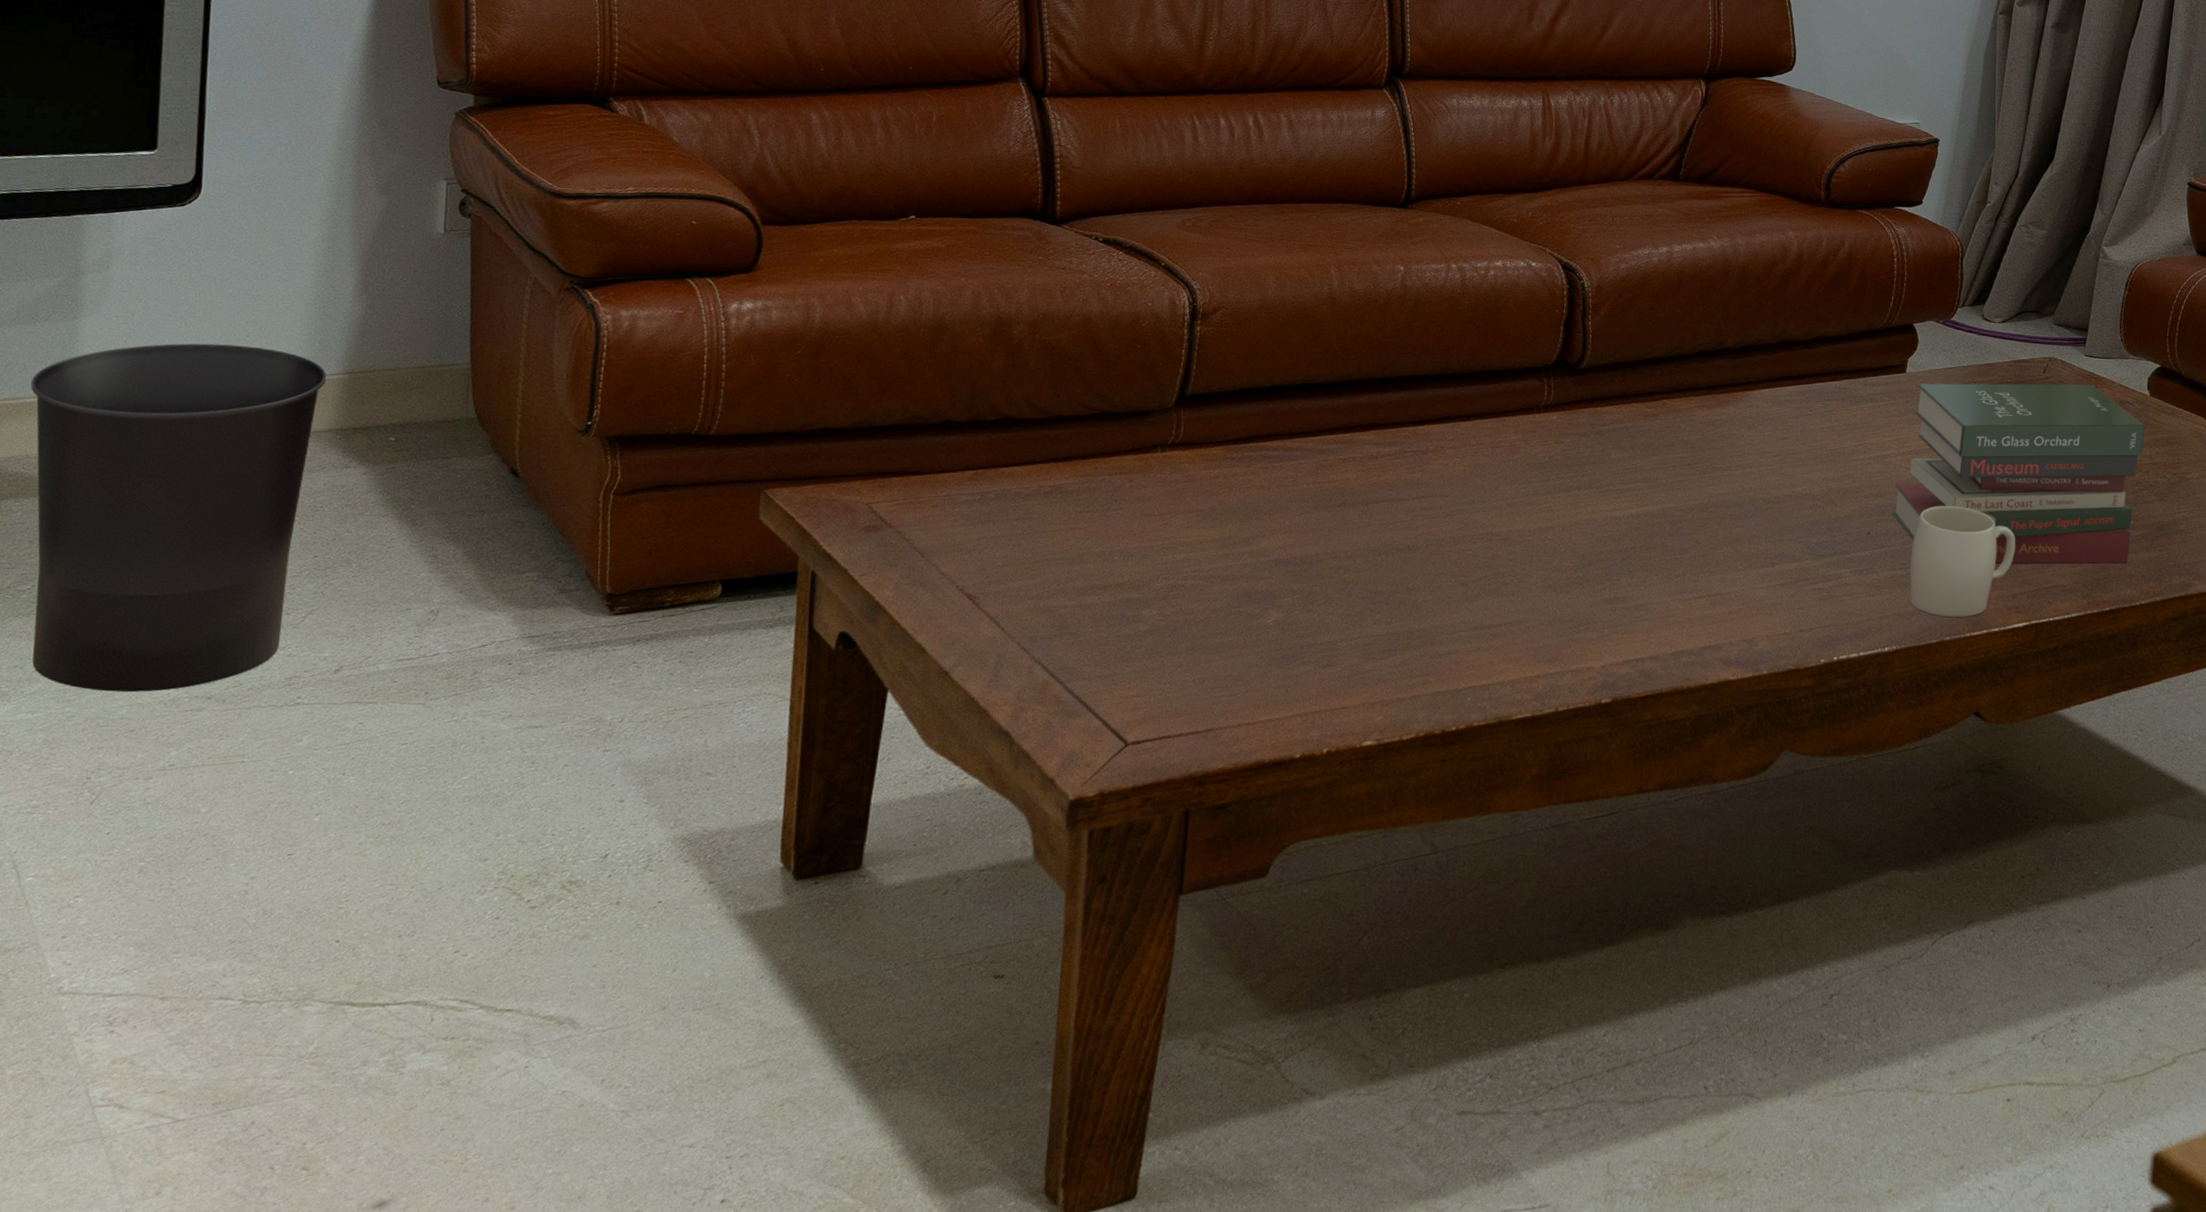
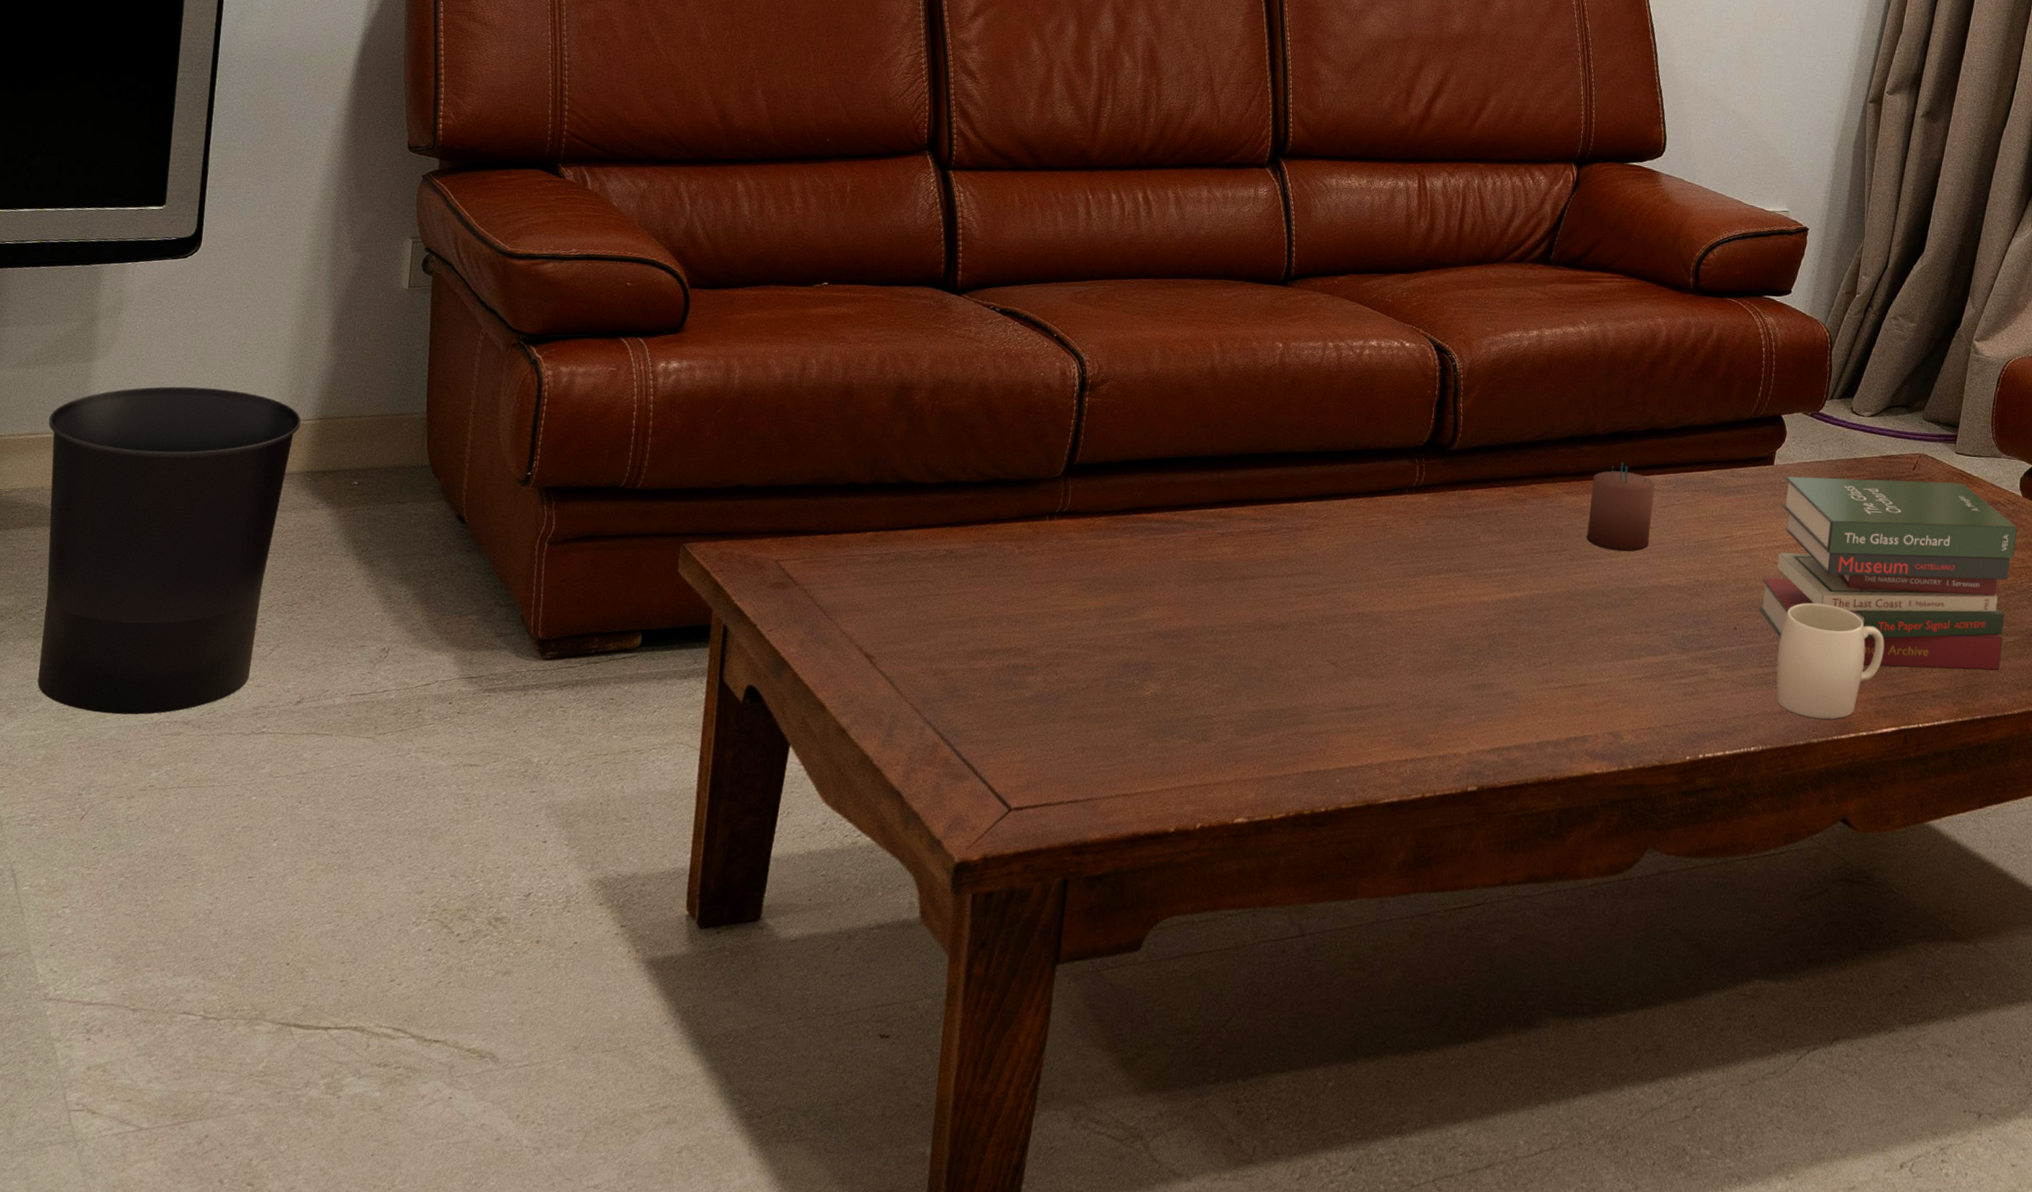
candle: none [1719,374,1788,463] -> present [1586,461,1655,552]

